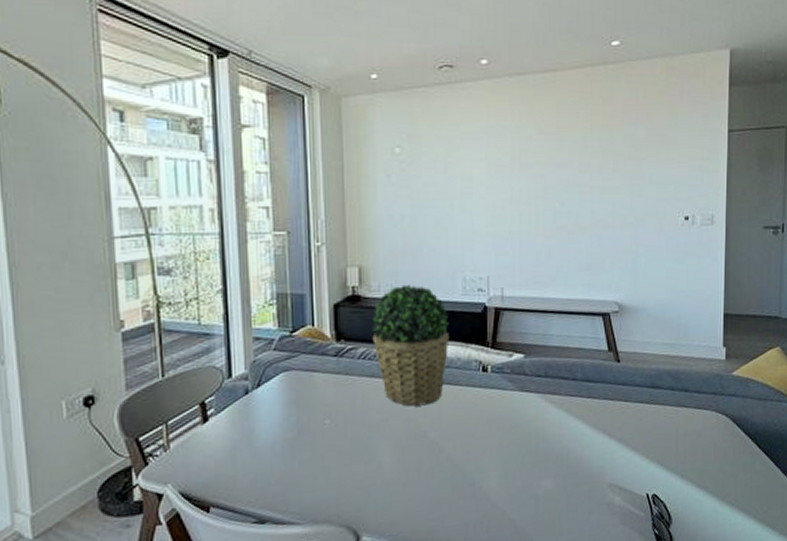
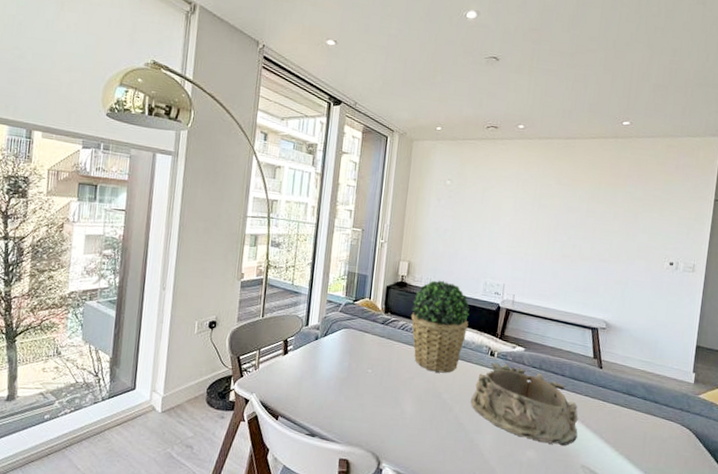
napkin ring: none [466,377,600,467] -> present [471,363,578,445]

